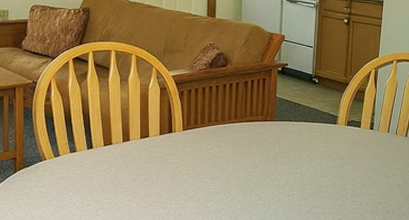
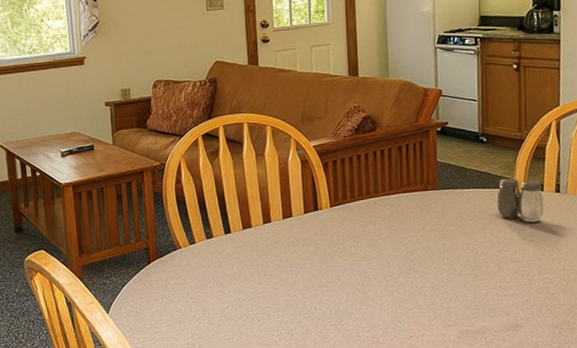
salt and pepper shaker: none [323,115,360,154] -> present [497,178,544,223]

